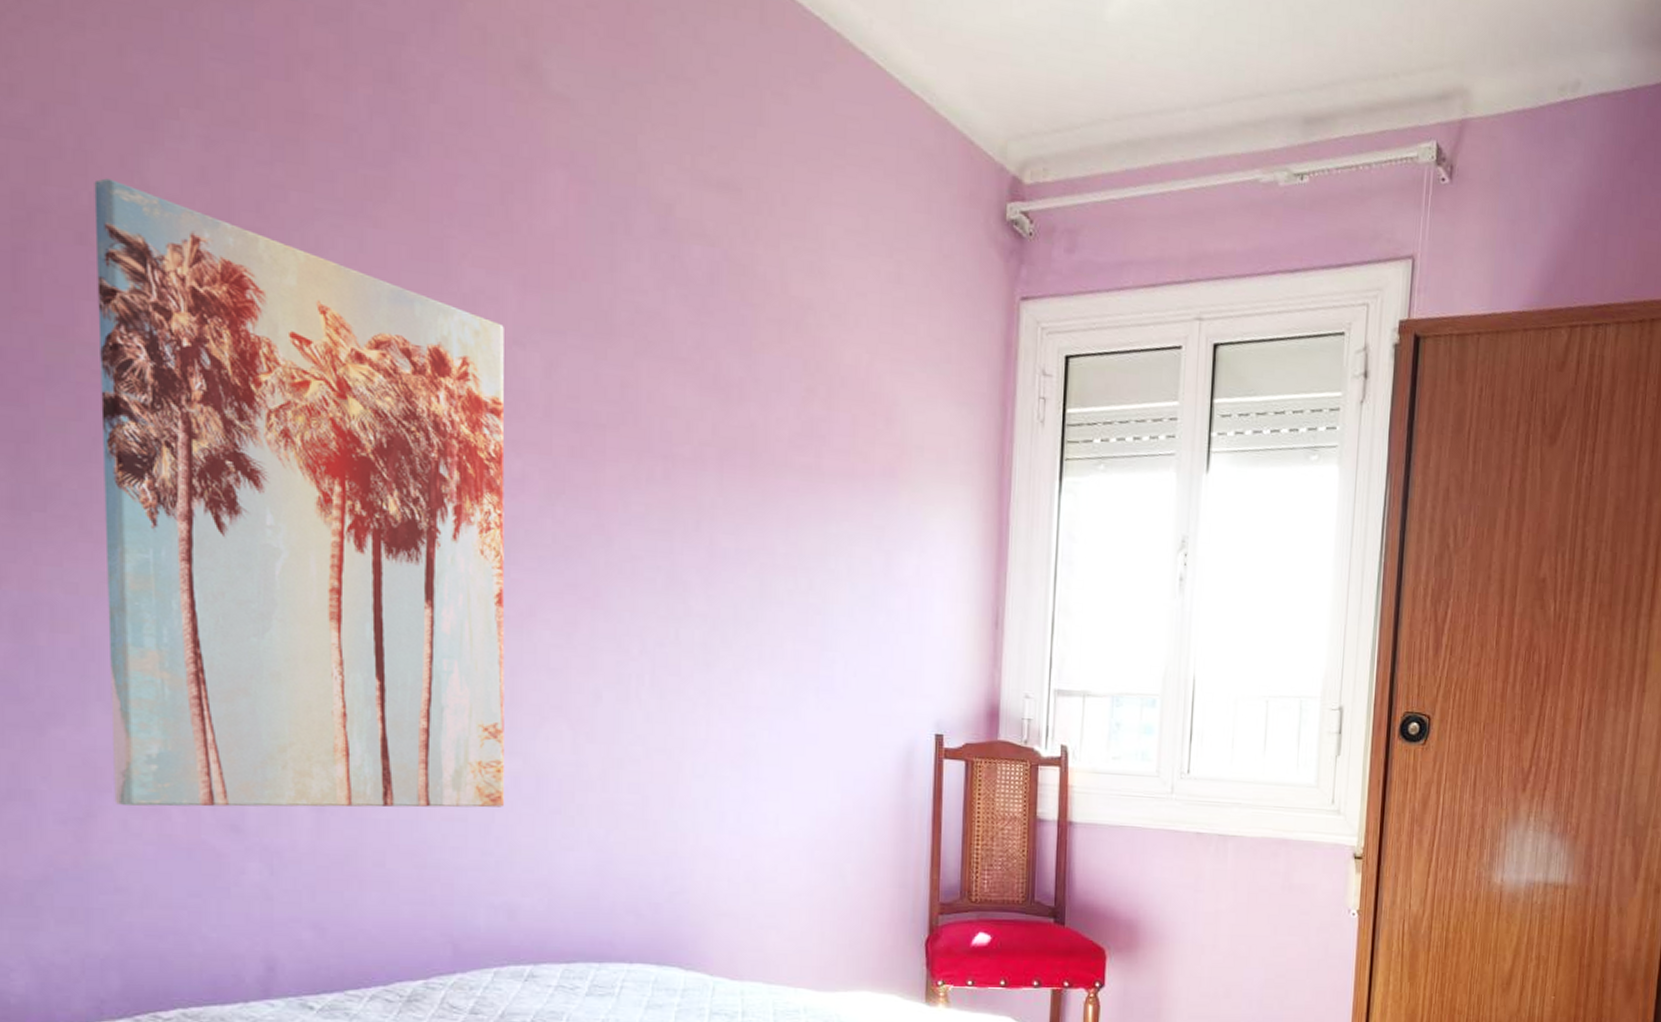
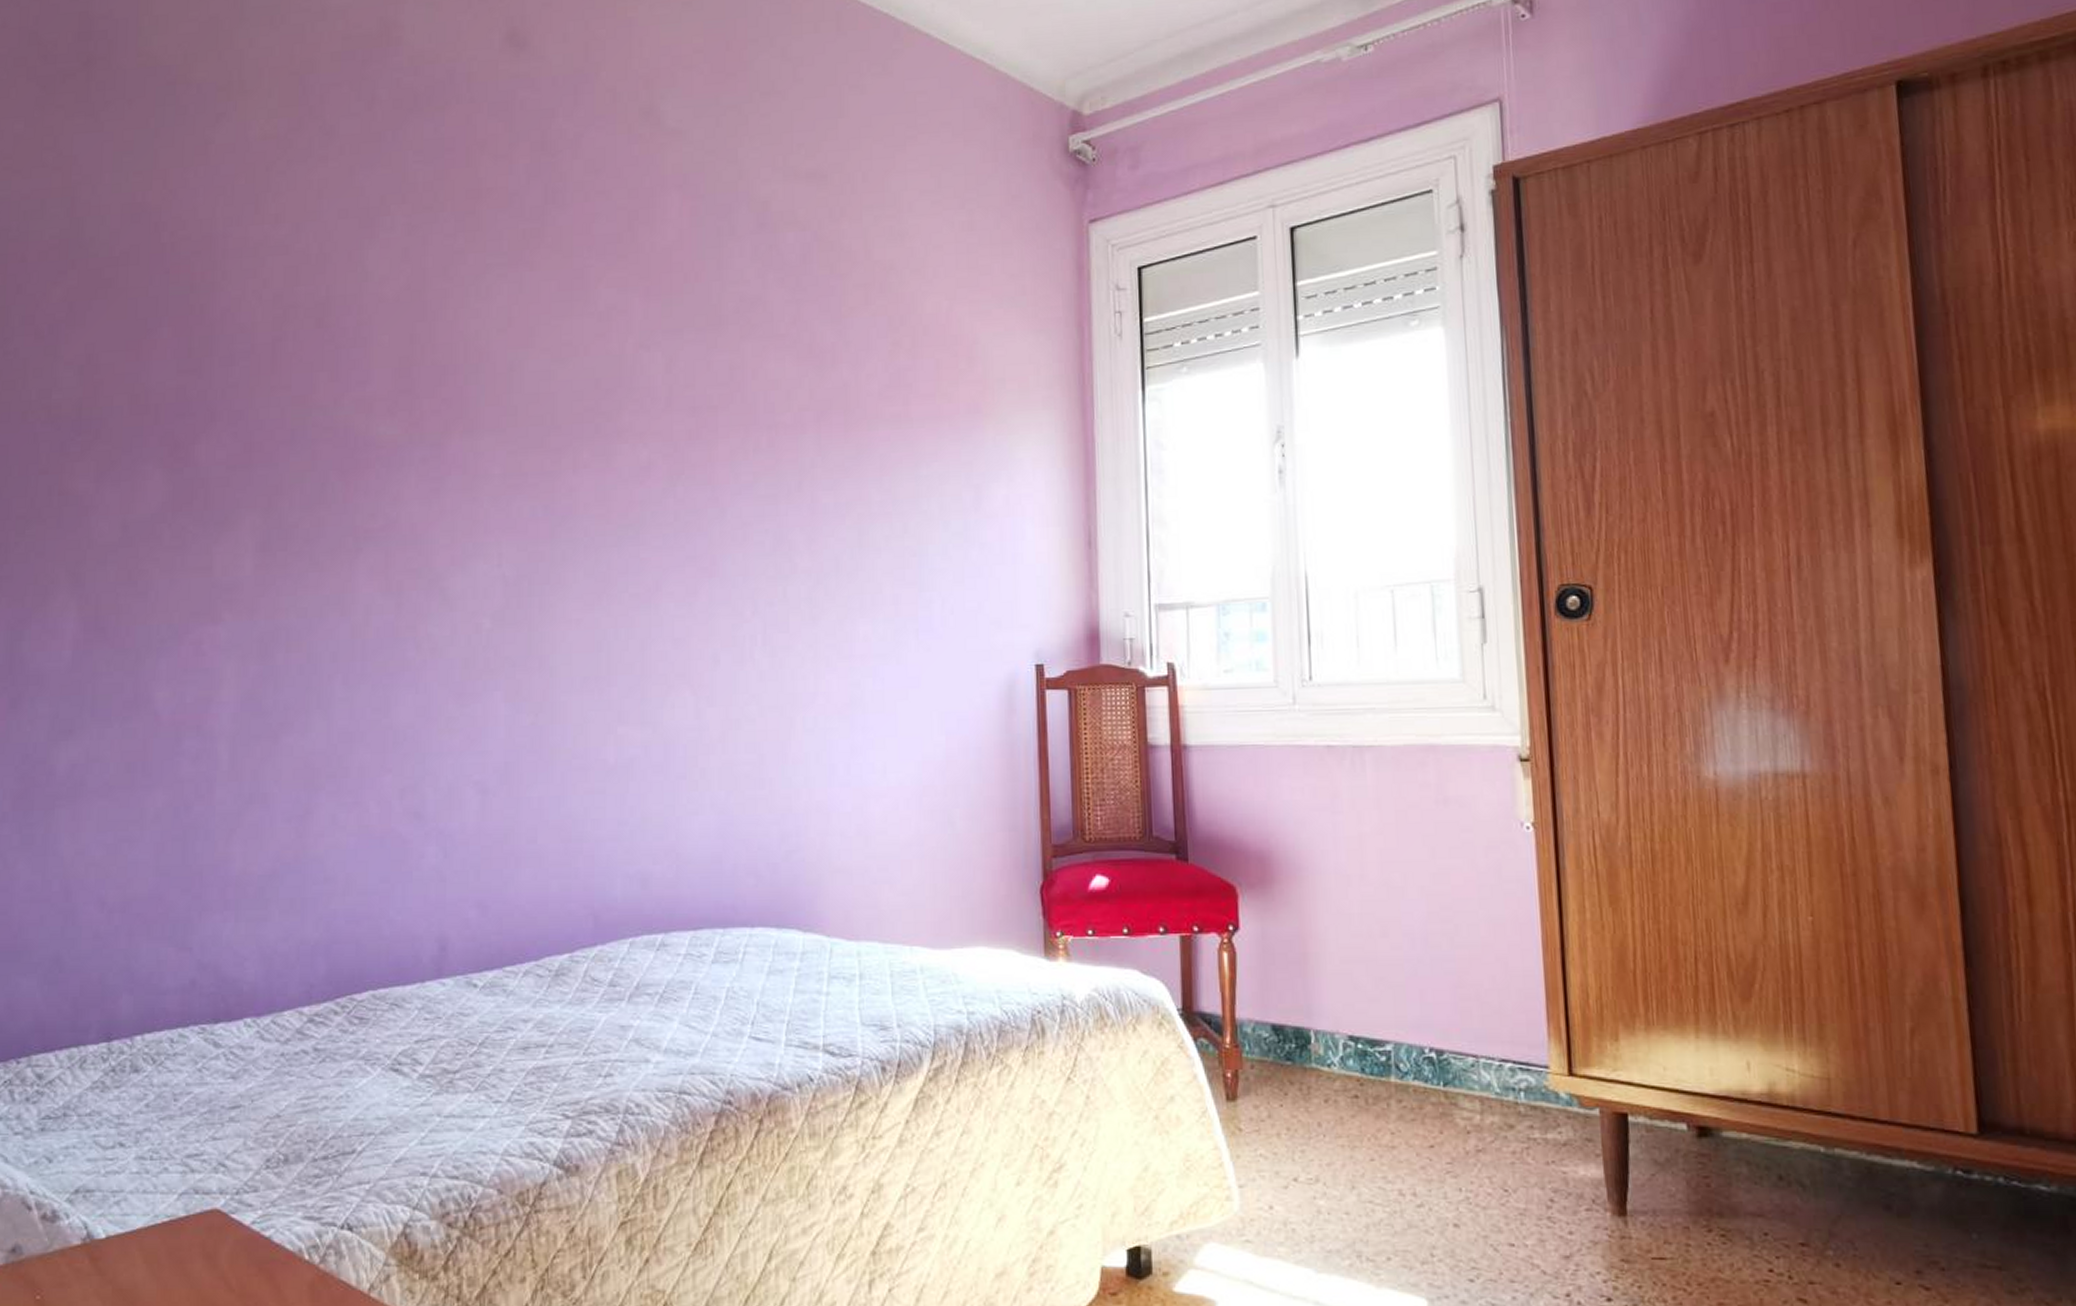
wall art: present [94,178,505,808] -> none [327,272,638,802]

